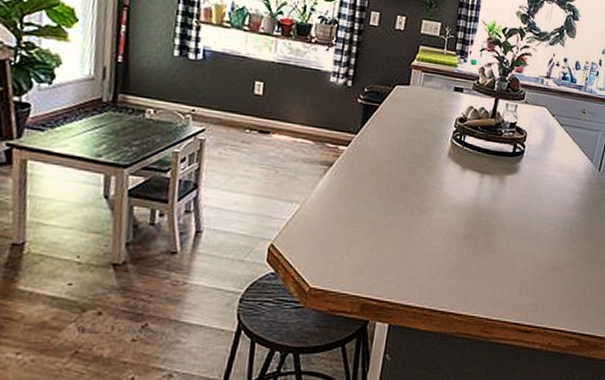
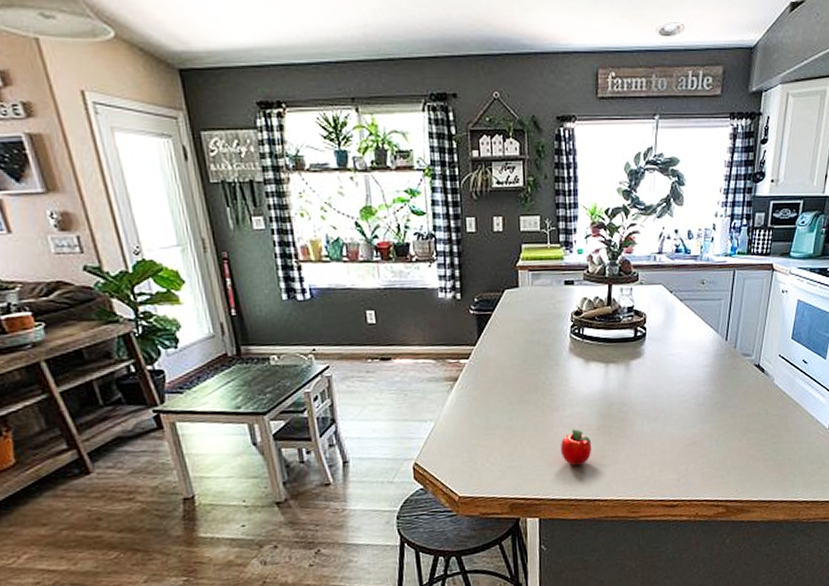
apple: none [422,235,456,274] -> present [560,429,592,466]

